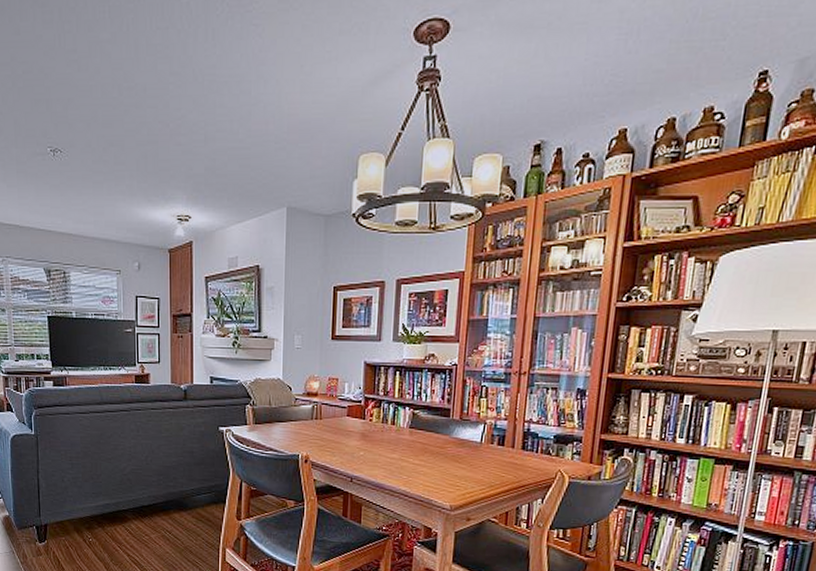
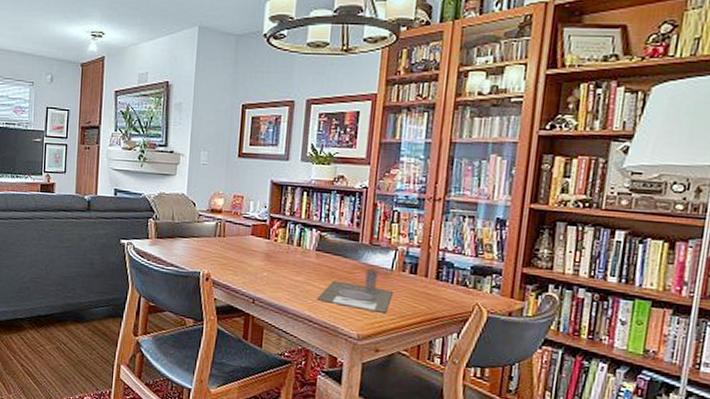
place setting: none [412,443,482,484] -> present [317,269,393,313]

